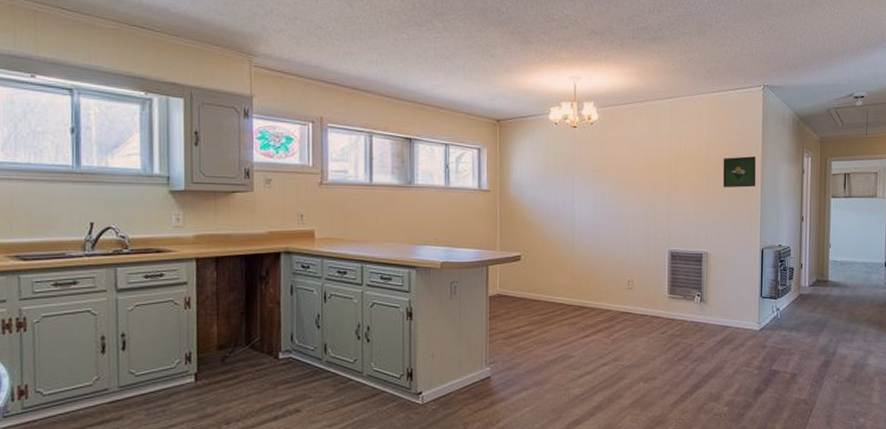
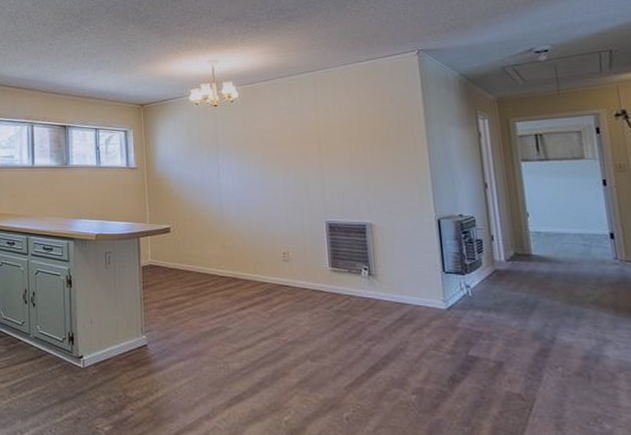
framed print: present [722,156,757,188] -> none [378,122,422,156]

